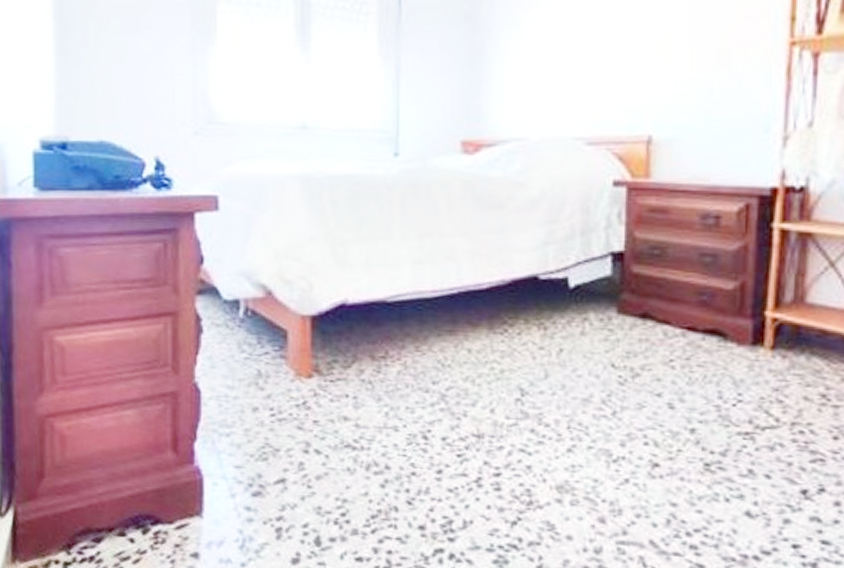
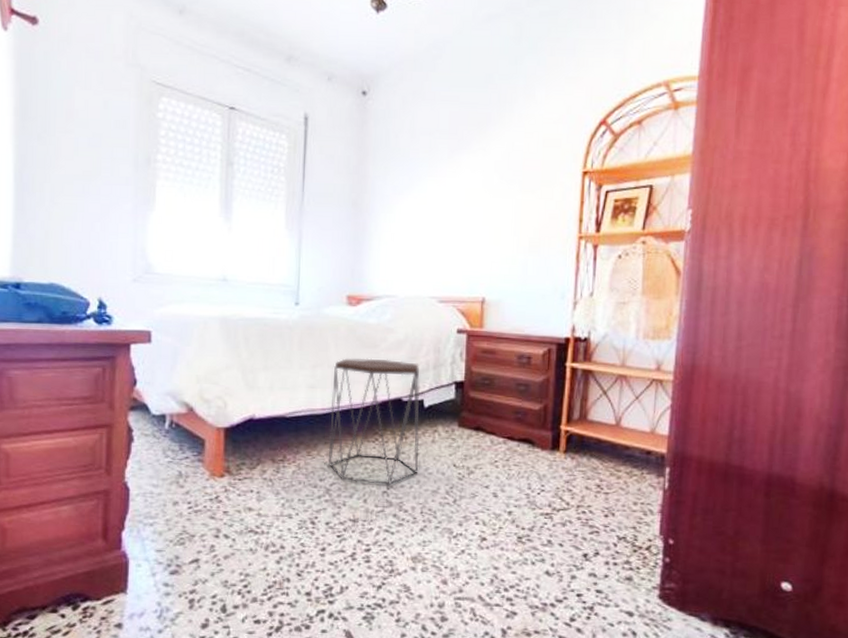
side table: none [442,223,564,390] -> present [328,358,420,485]

